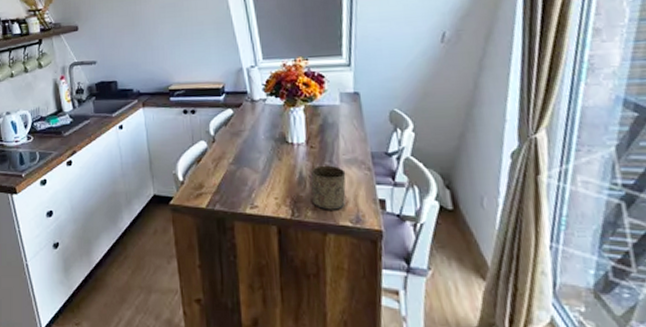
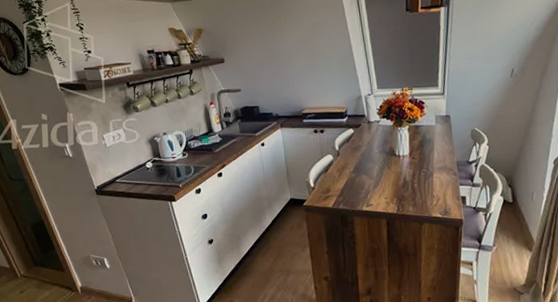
cup: present [310,165,346,210] -> none [412,172,438,206]

